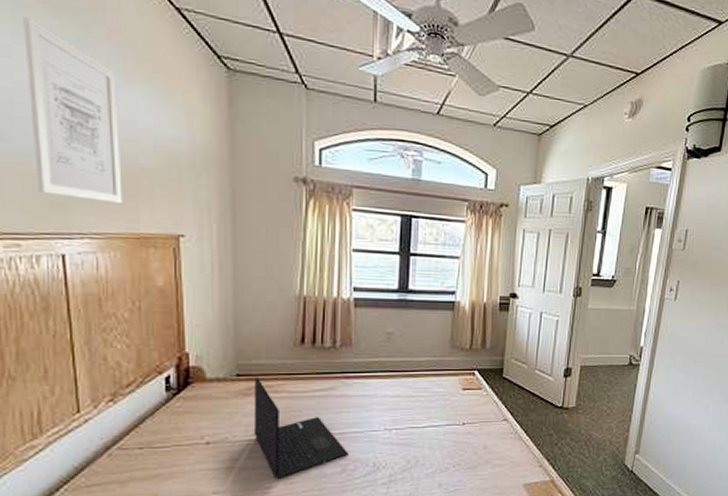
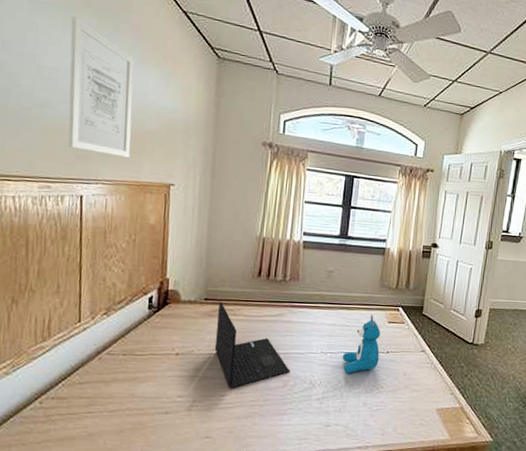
teddy bear: none [410,380,455,451] -> present [342,314,381,374]

